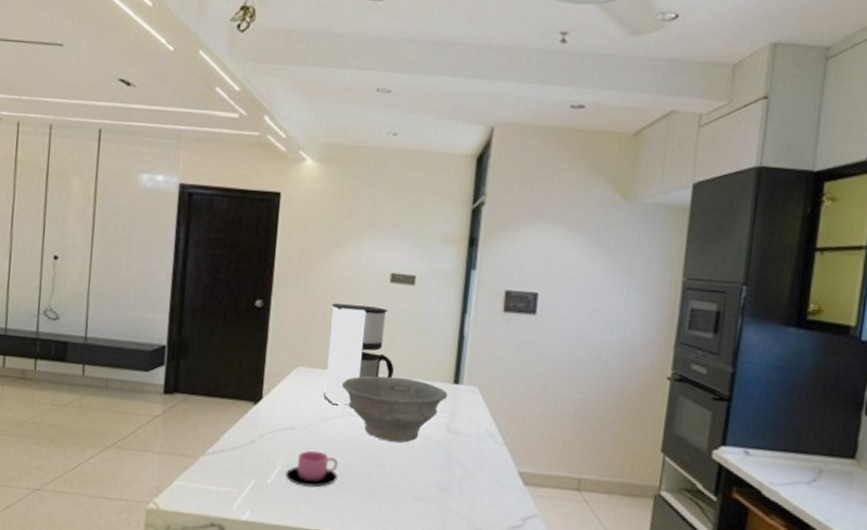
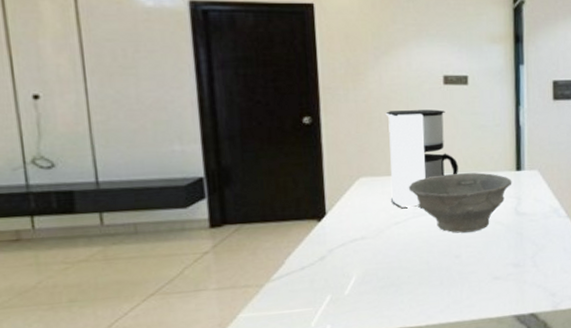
cup: present [285,450,339,488] -> none [362,254,417,291]

